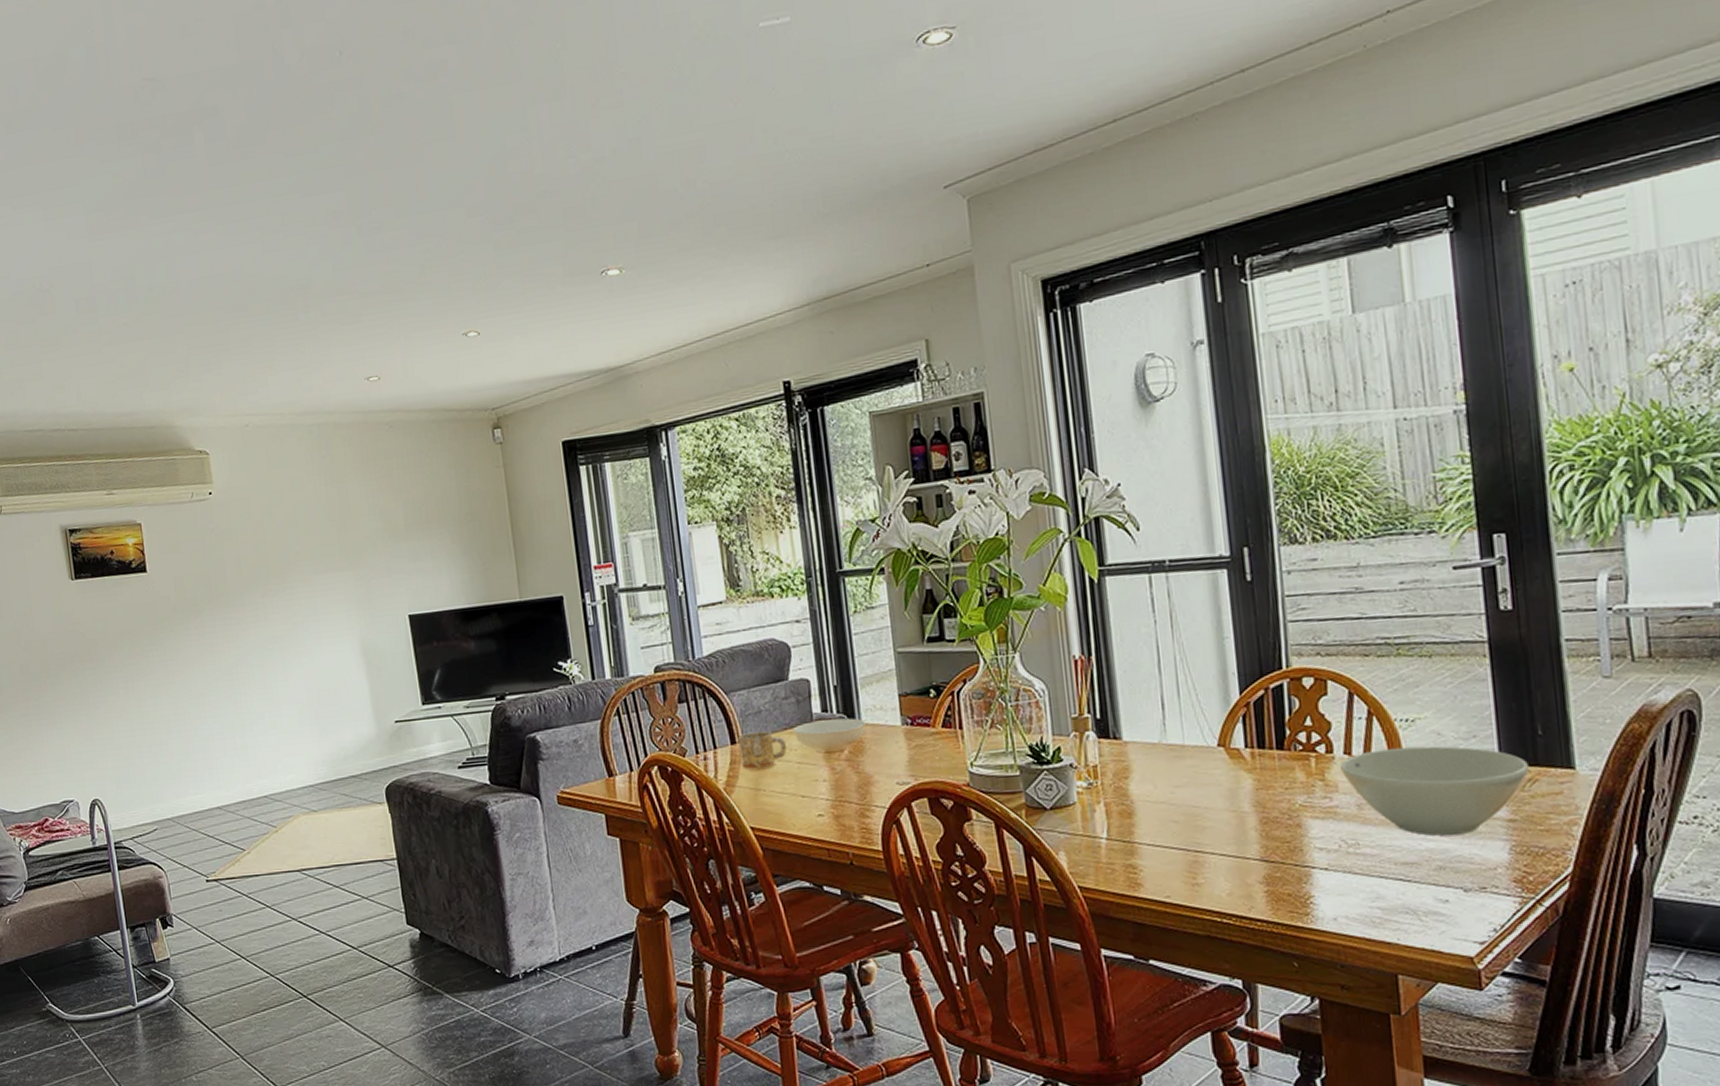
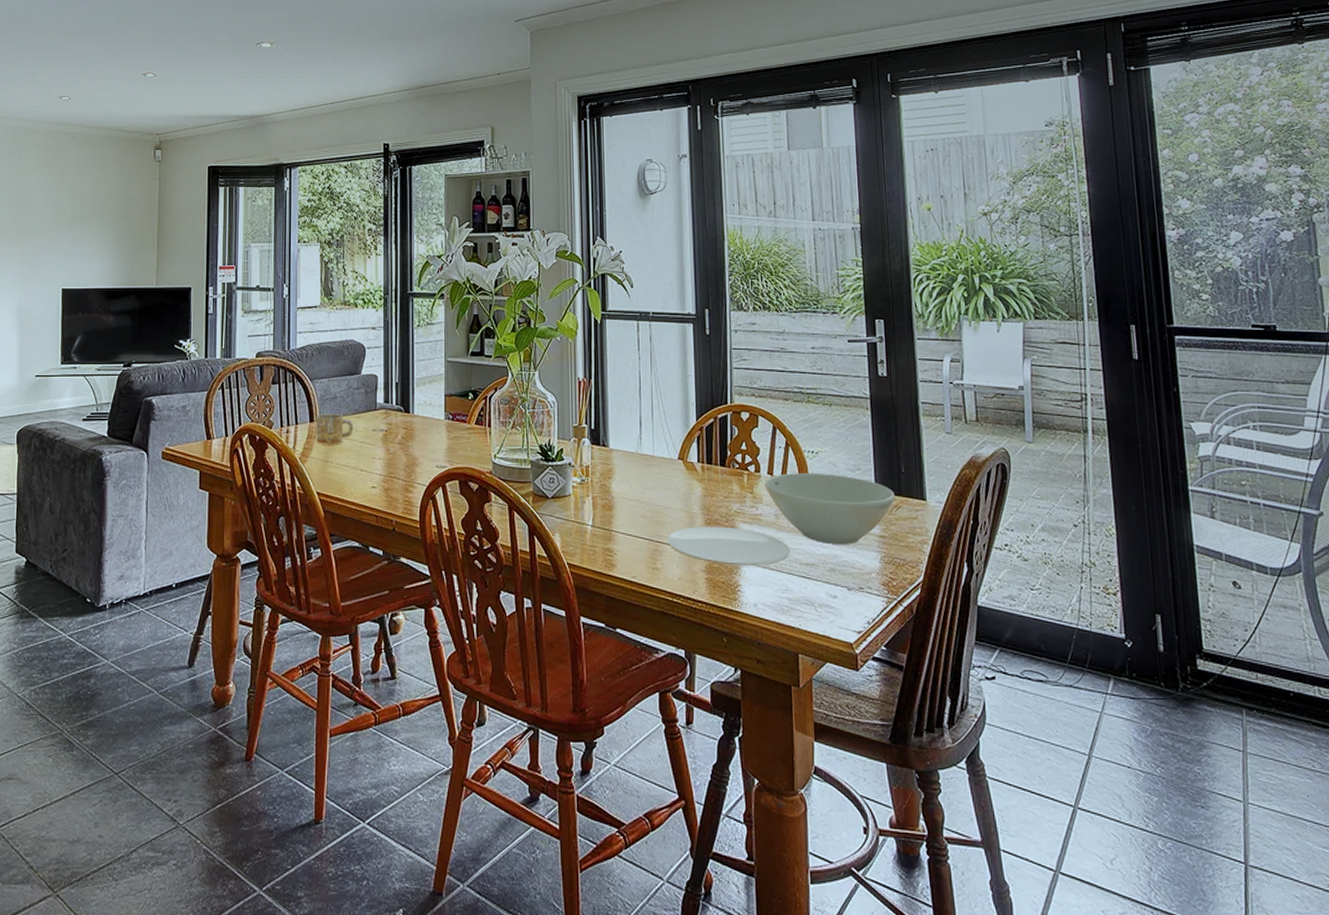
bowl: present [792,718,866,754] -> none [359,409,417,437]
plate: none [1208,825,1381,873] -> present [666,526,791,566]

